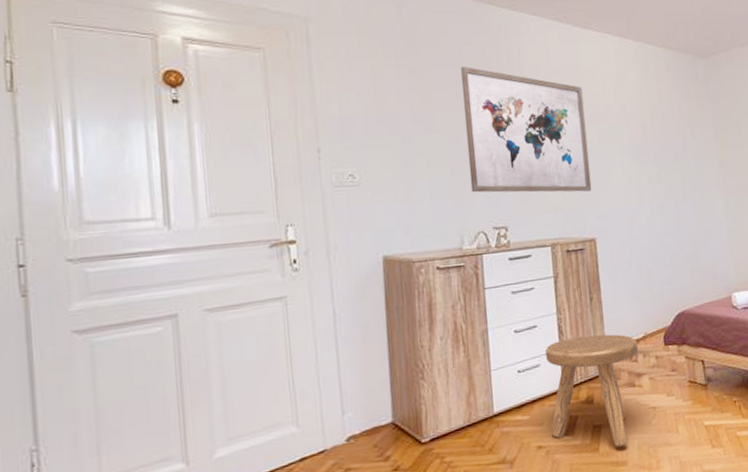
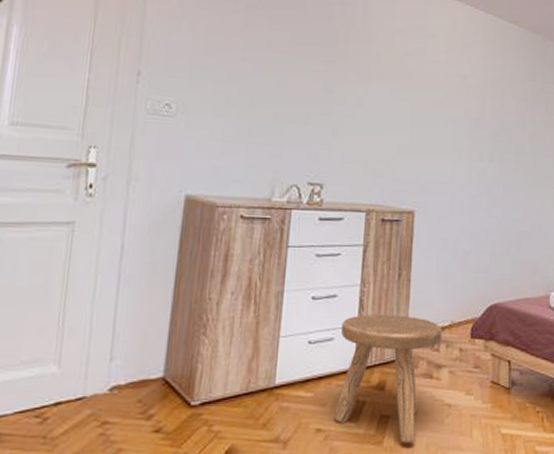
wall art: present [460,66,592,193] -> none [291,10,424,160]

